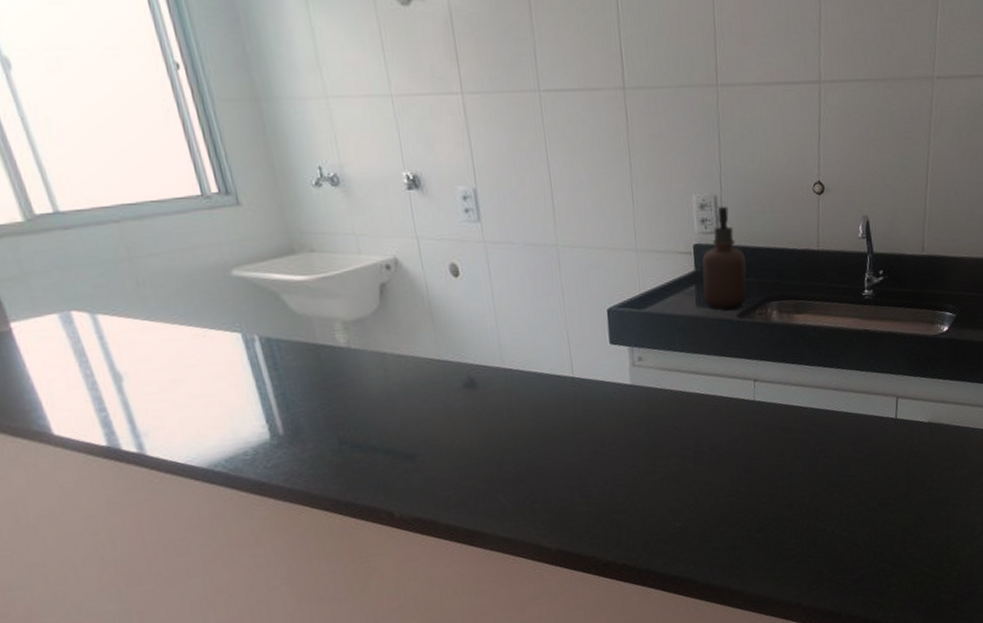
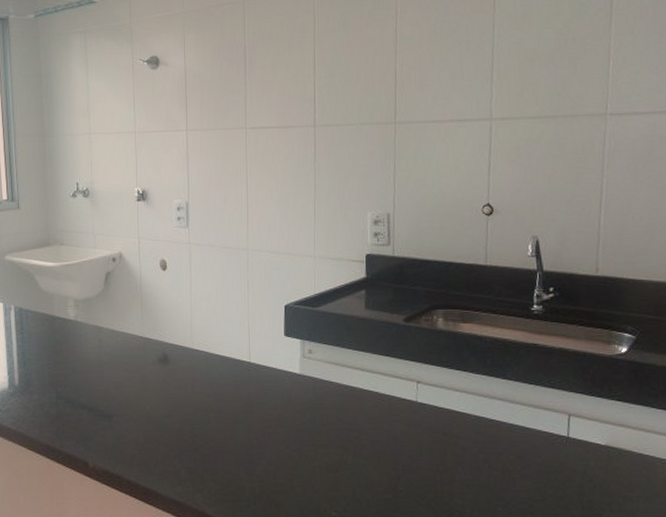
soap dispenser: present [702,206,747,310] -> none [372,222,415,313]

